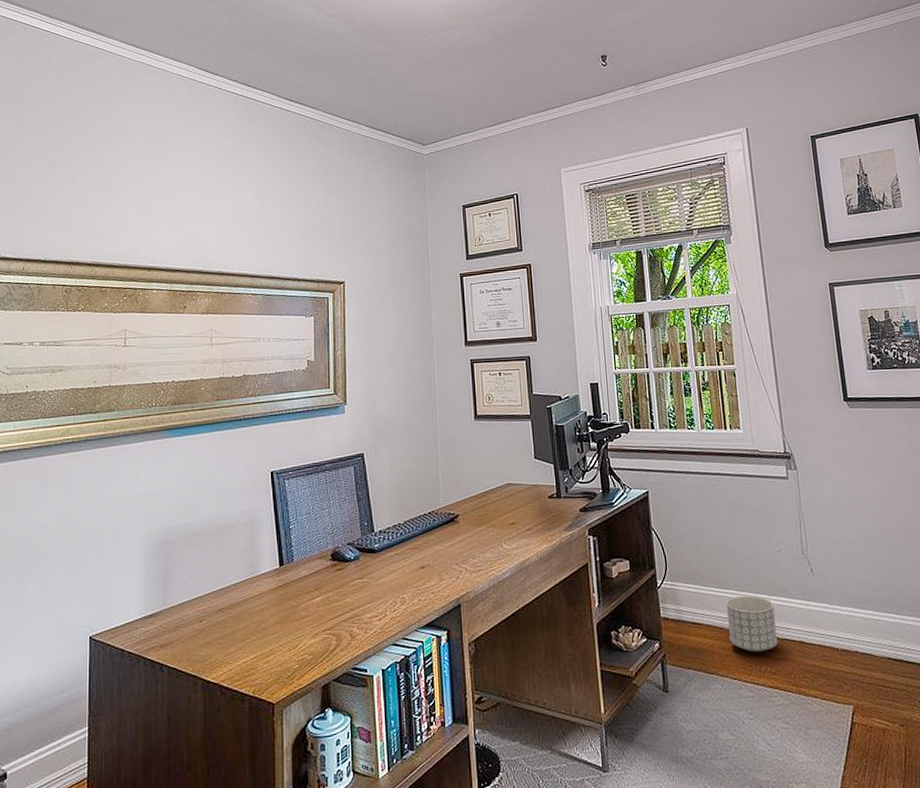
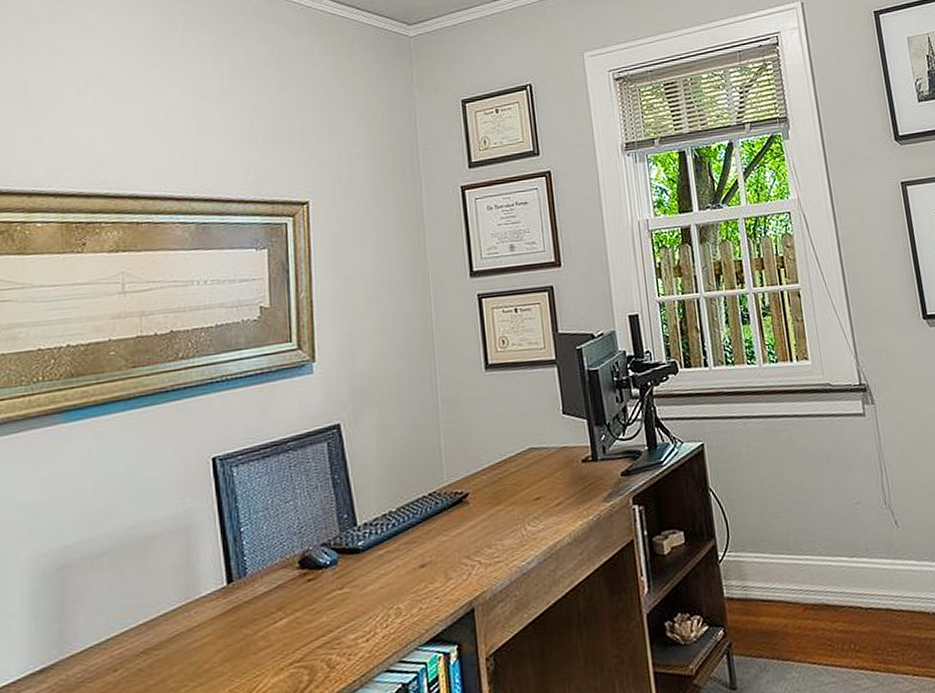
planter: present [726,596,778,653] -> none [800,559,862,629]

